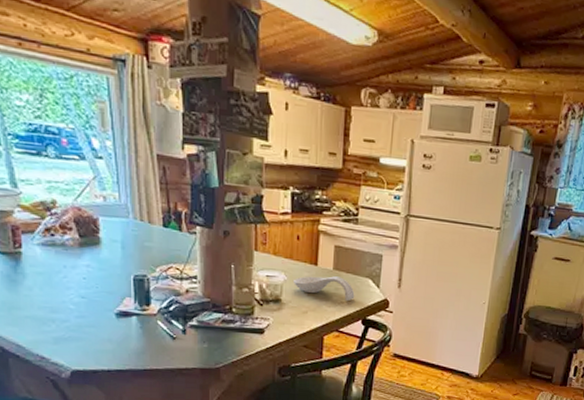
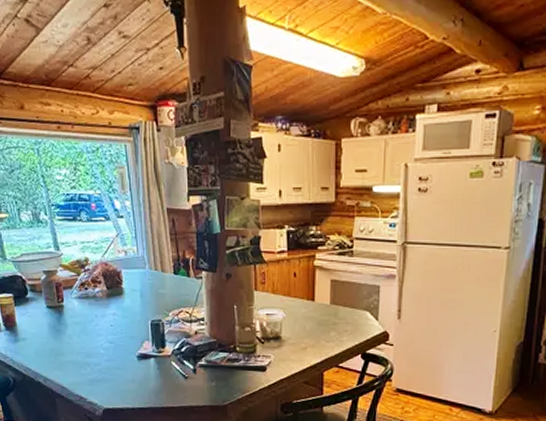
spoon rest: present [294,276,355,302] -> none [292,311,353,336]

